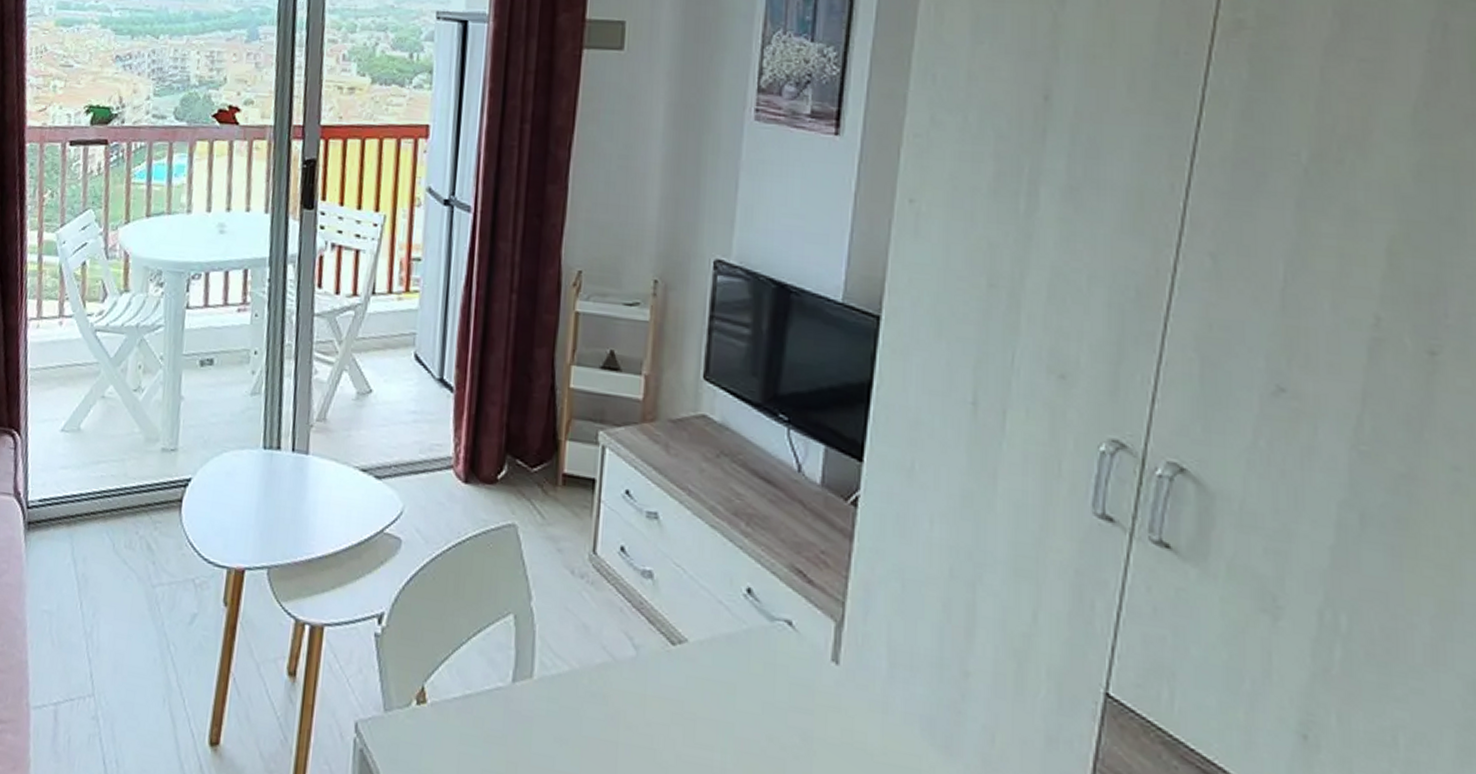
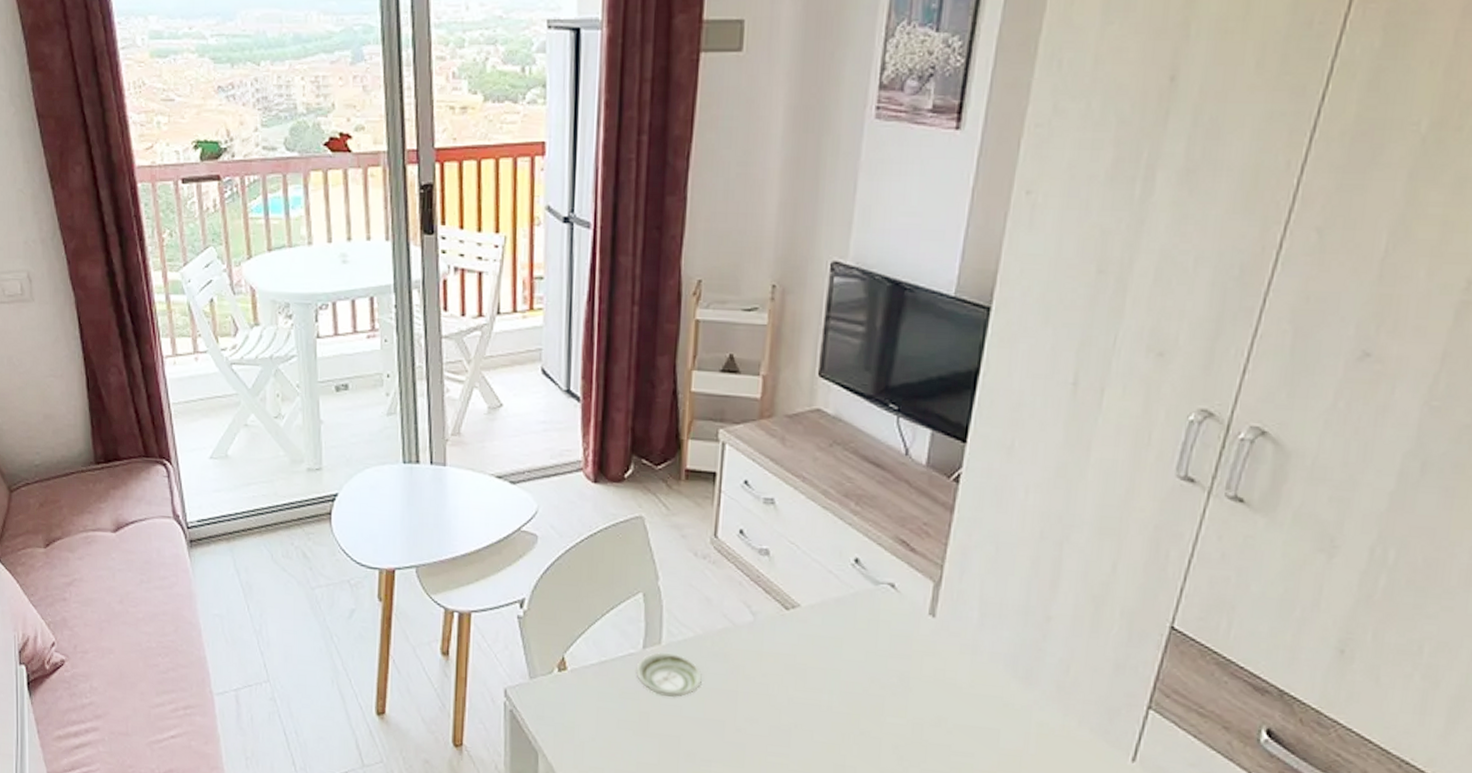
saucer: none [503,688,578,747] -> present [636,652,702,698]

